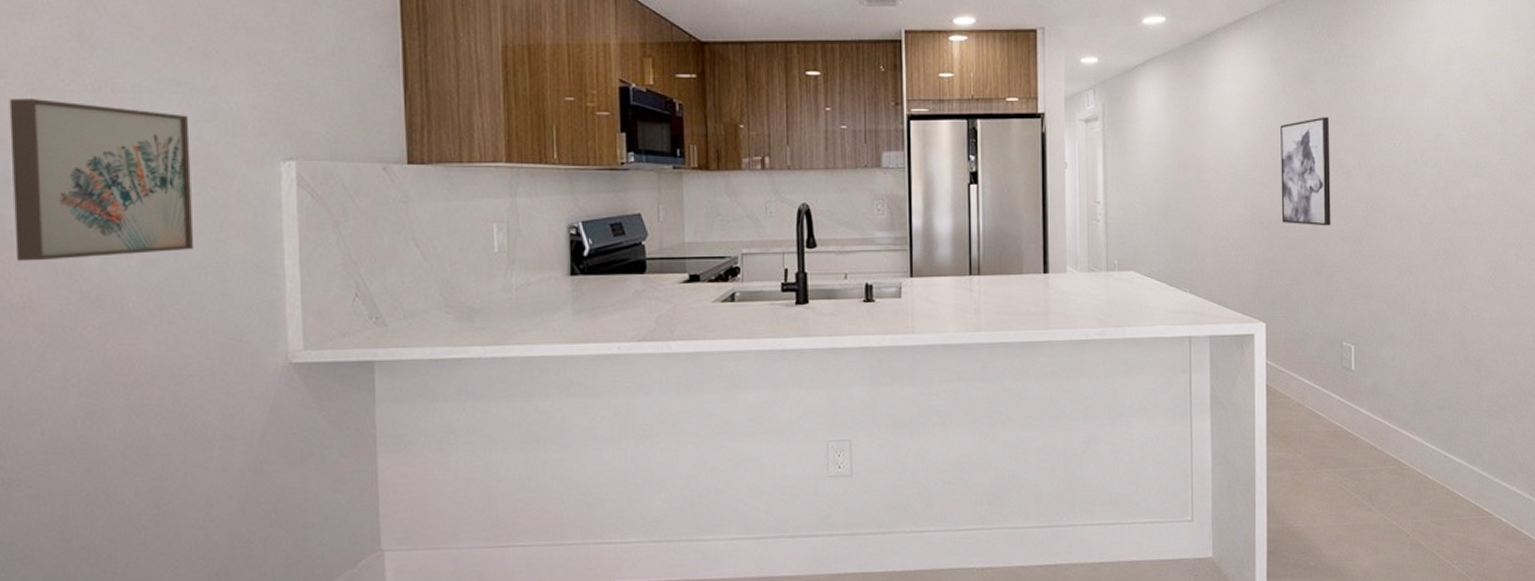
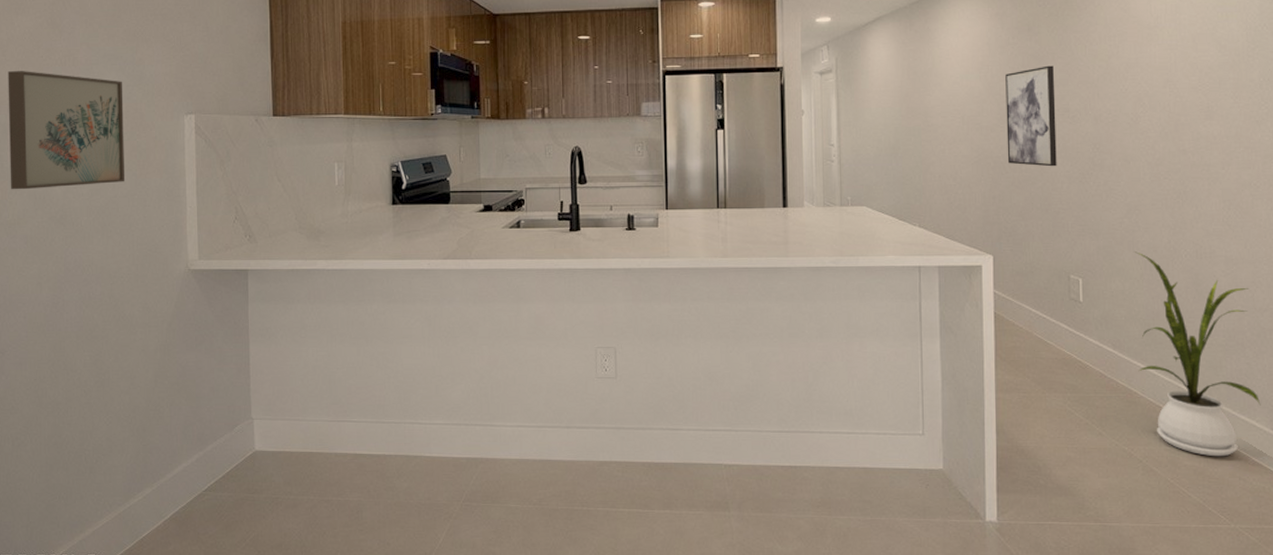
house plant: none [1405,315,1521,526] -> present [1134,251,1261,457]

